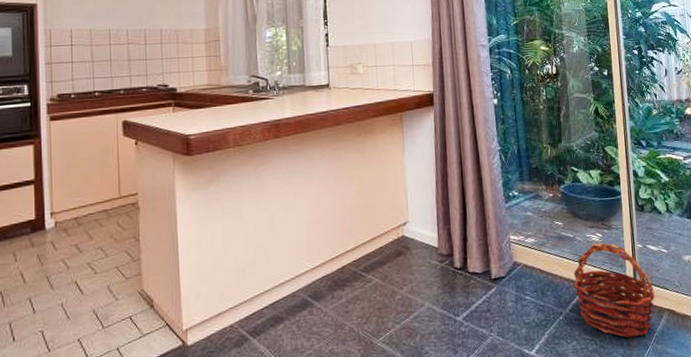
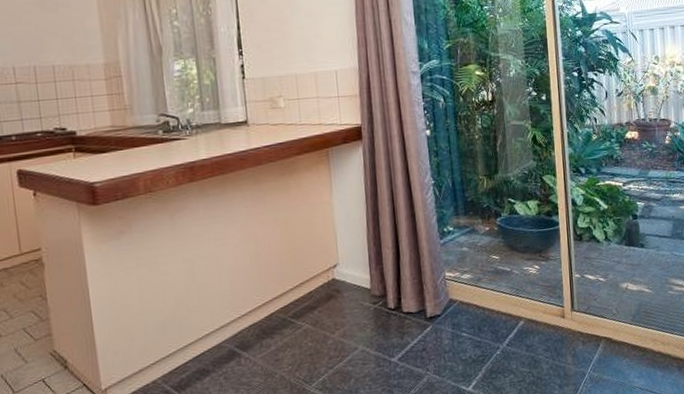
basket: present [573,243,655,337] -> none [510,274,592,368]

